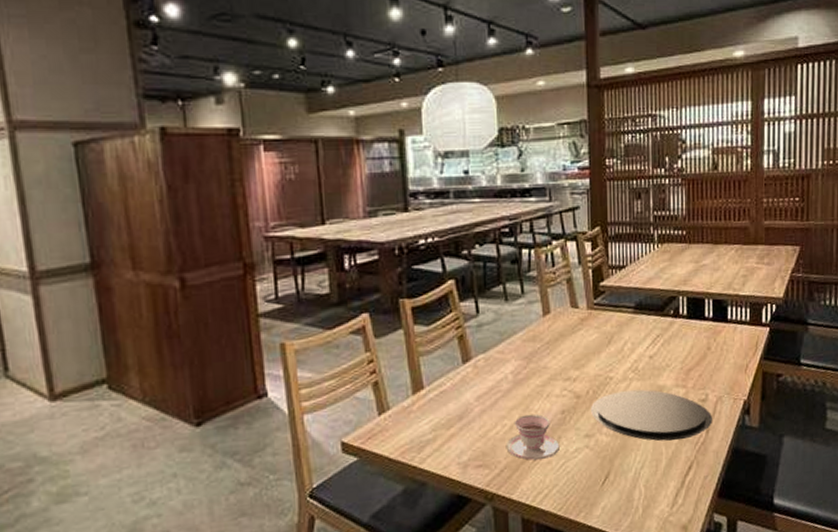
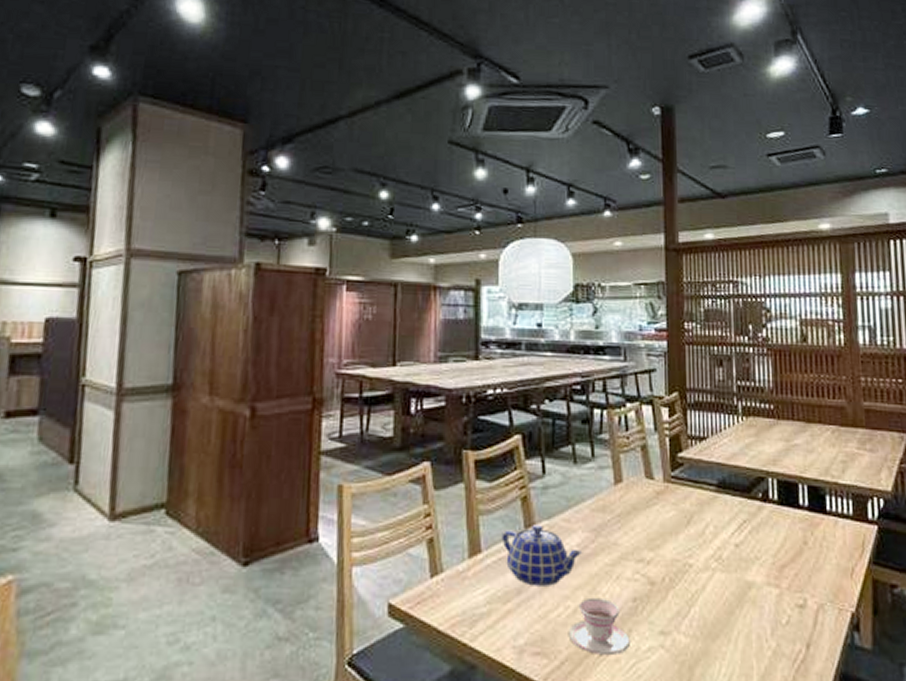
teapot: none [442,359,517,412] -> present [501,525,583,586]
plate: present [591,389,712,441] -> none [667,583,813,653]

